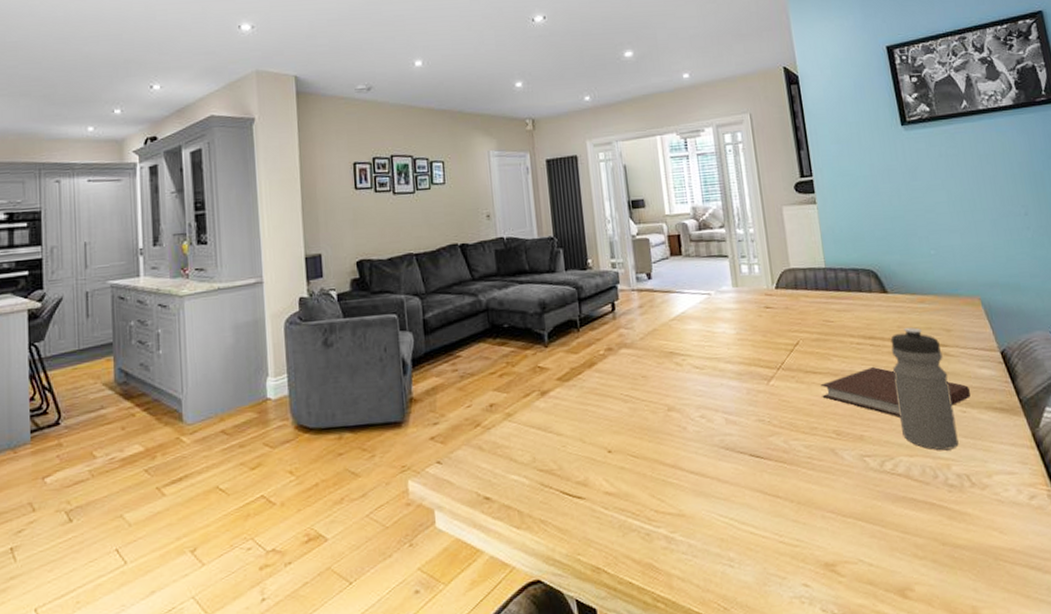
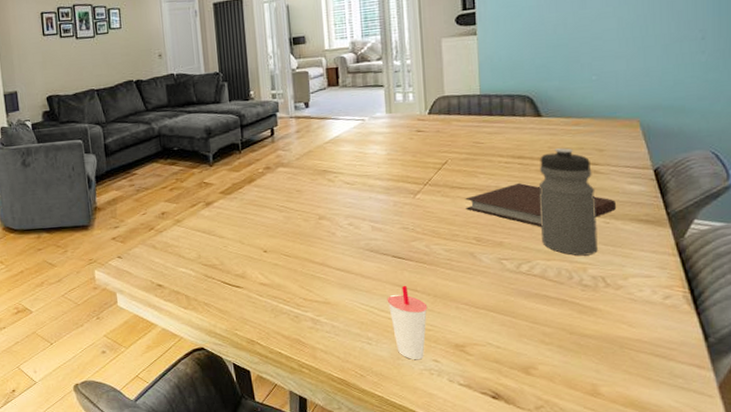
cup: none [747,490,793,586] -> present [387,285,428,360]

